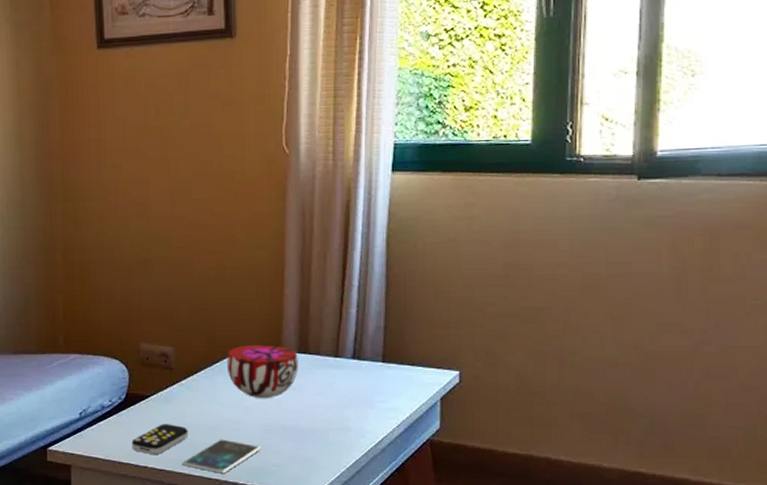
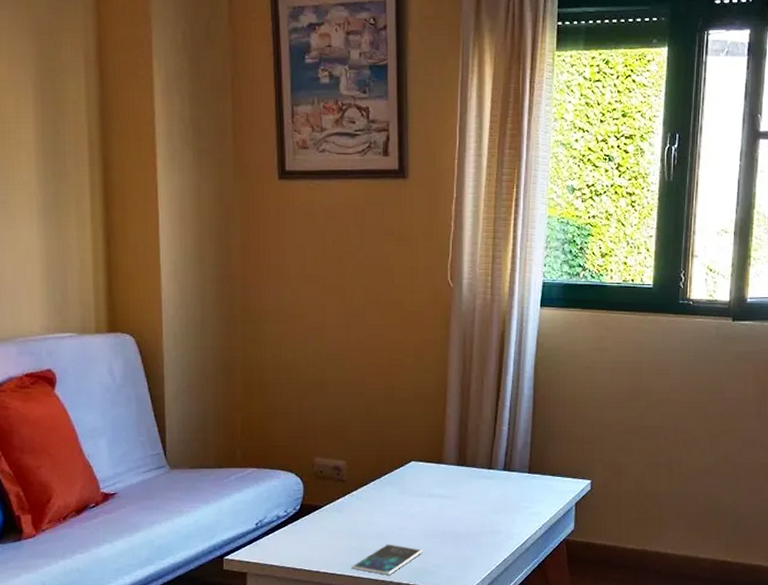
remote control: present [131,424,188,454] -> none [305,531,358,560]
decorative bowl: present [226,345,298,399] -> none [394,459,457,507]

